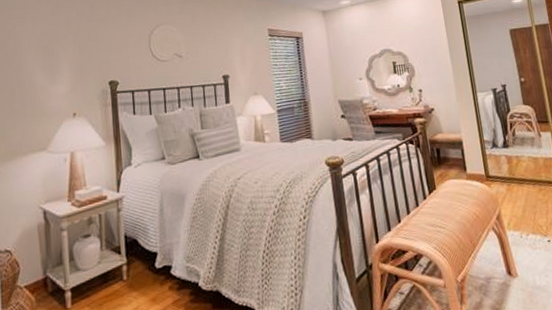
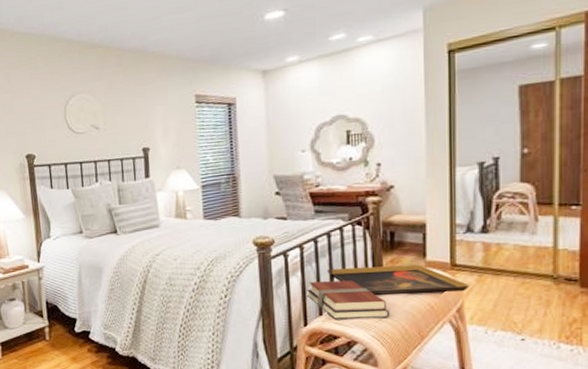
books: none [375,195,446,234] -> present [307,280,389,320]
decorative tray: none [390,177,503,208] -> present [326,264,470,295]

